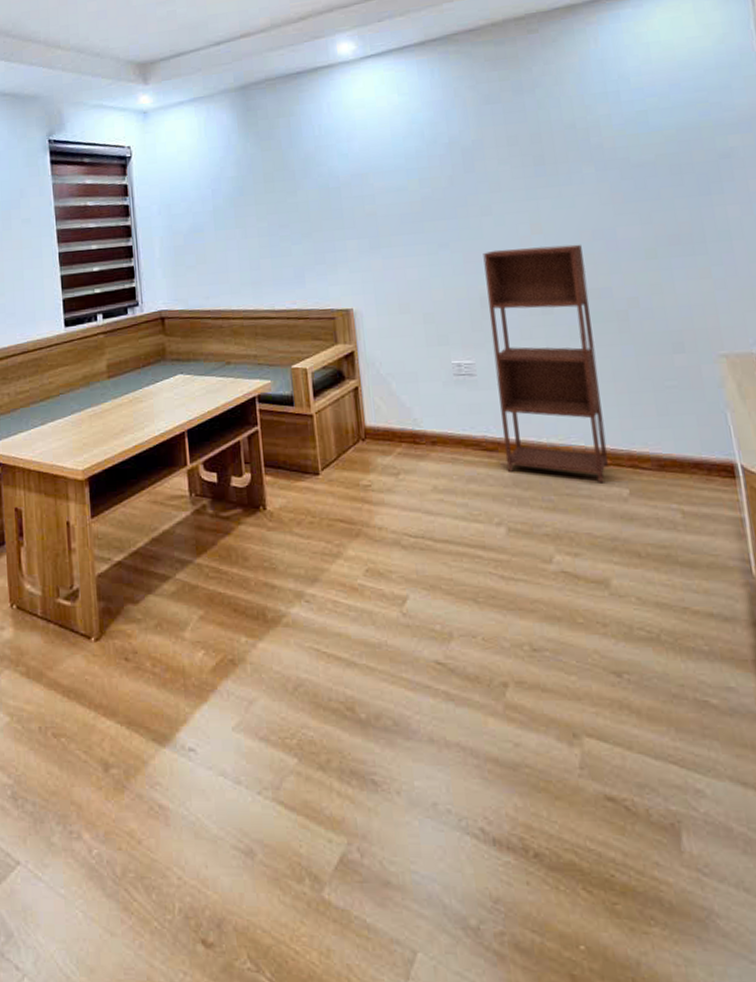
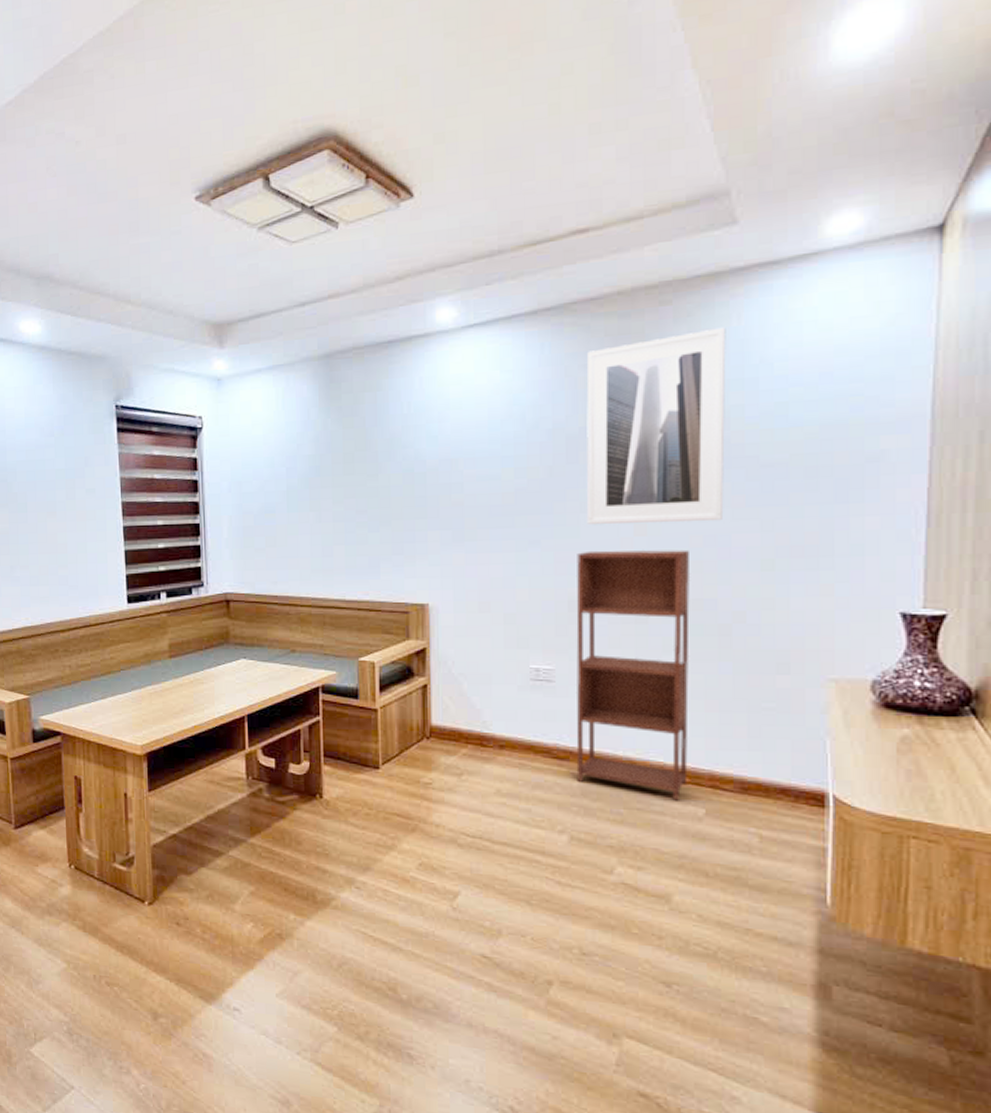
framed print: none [472,50,606,226] -> present [586,327,726,524]

